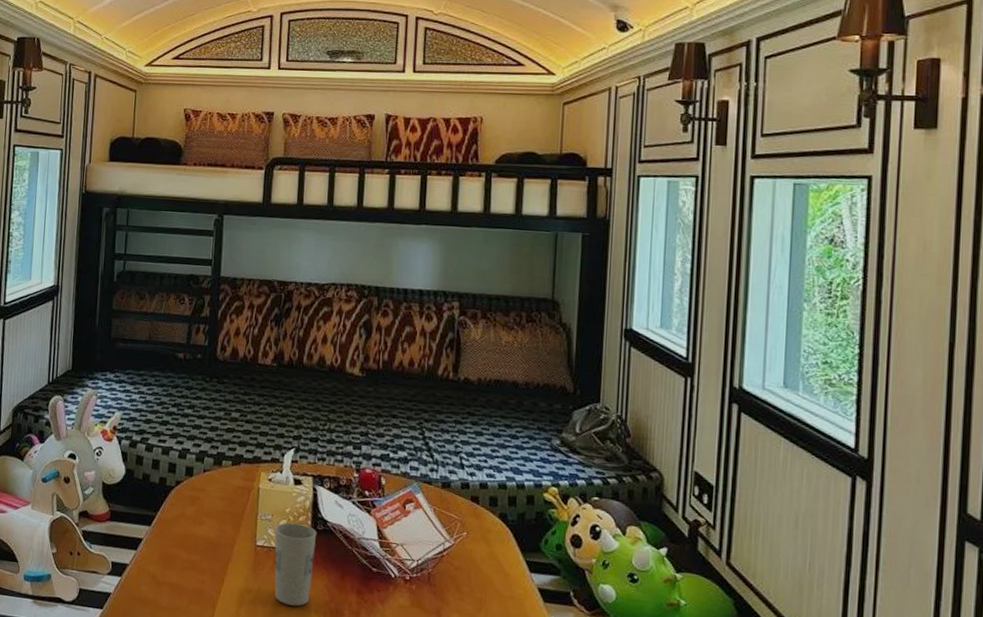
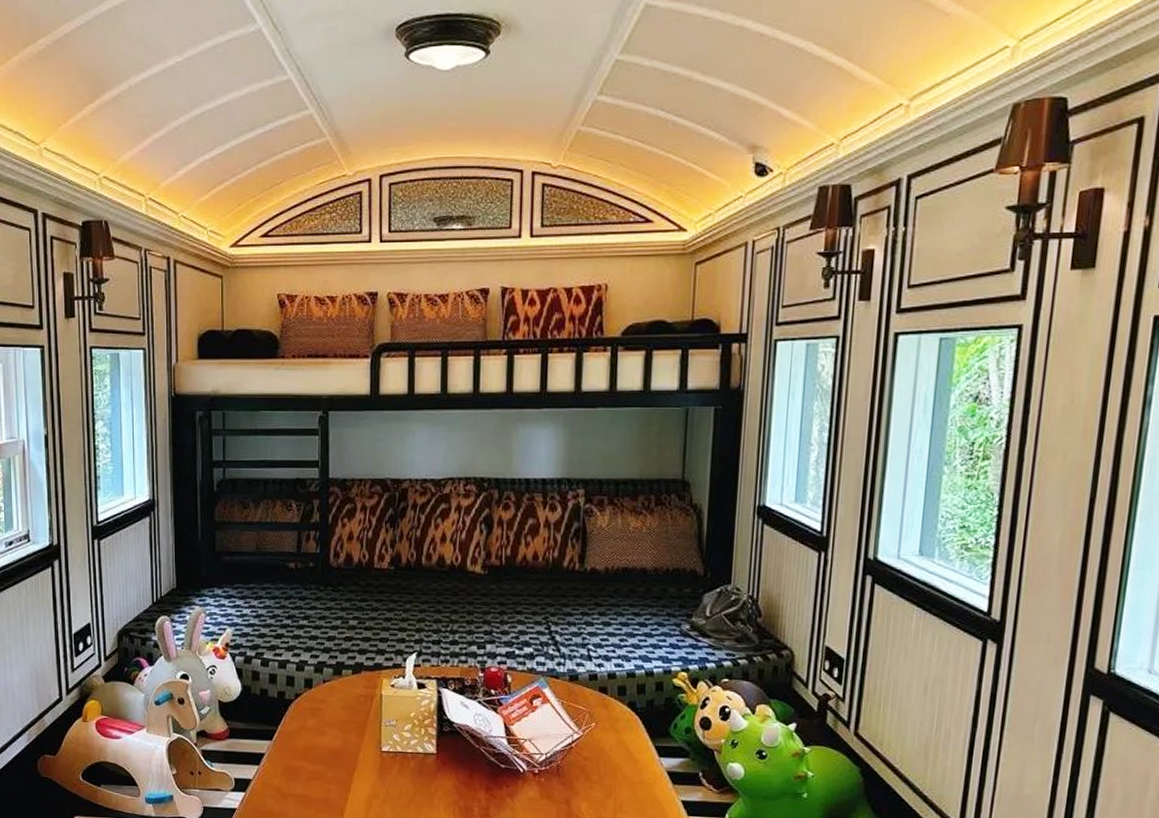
cup: present [274,522,317,606] -> none [399,726,443,807]

